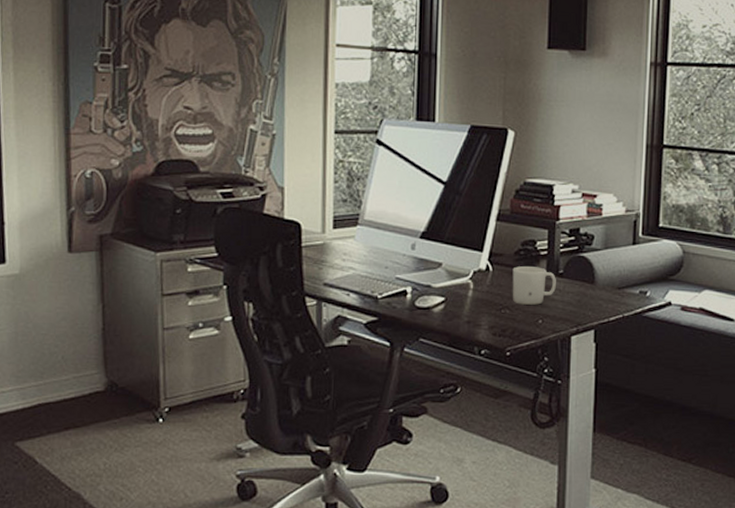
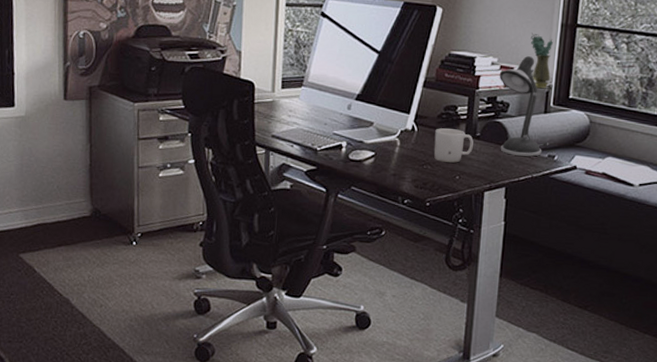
desk lamp: none [581,182,640,294] -> present [499,56,549,157]
vase: none [613,155,638,218] -> present [530,32,553,89]

